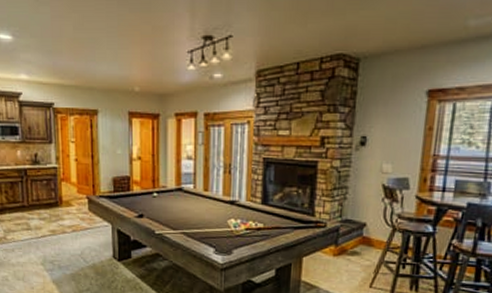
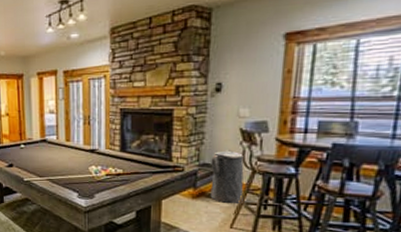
trash can: none [351,206,385,263] -> present [210,150,244,204]

